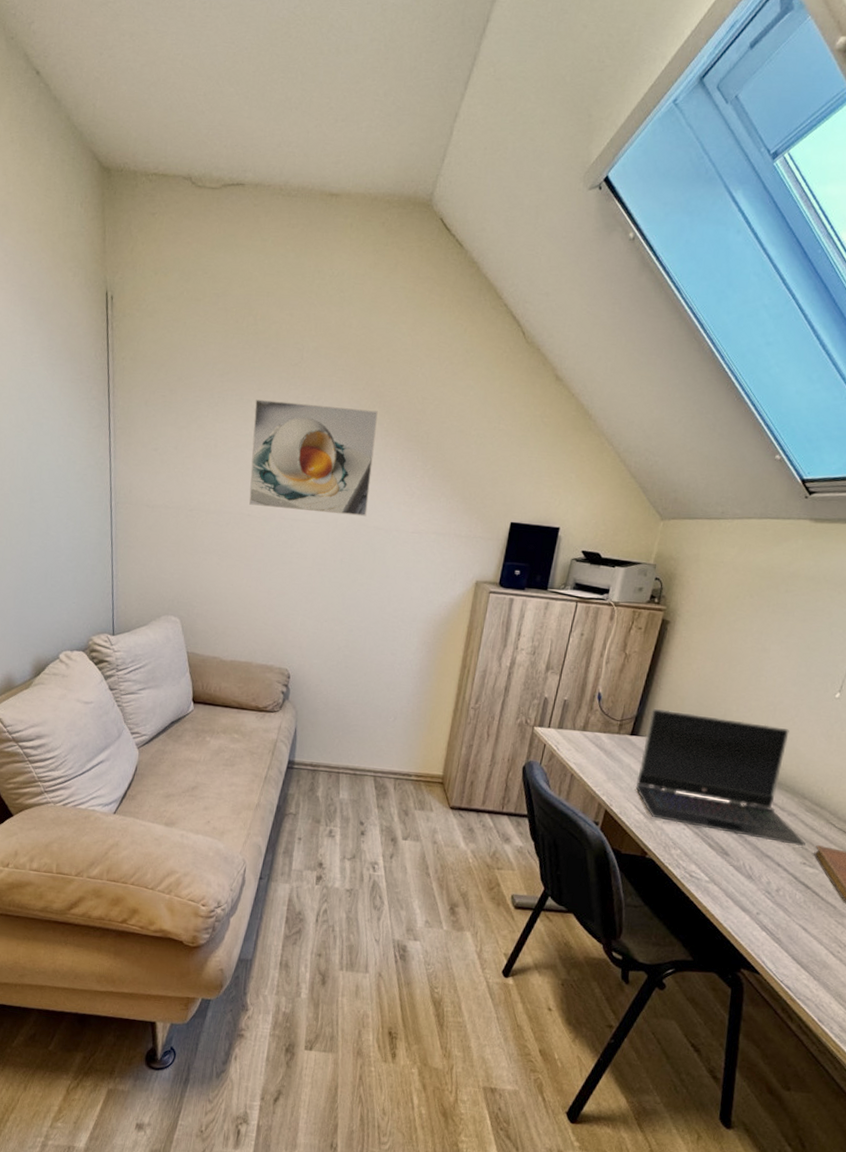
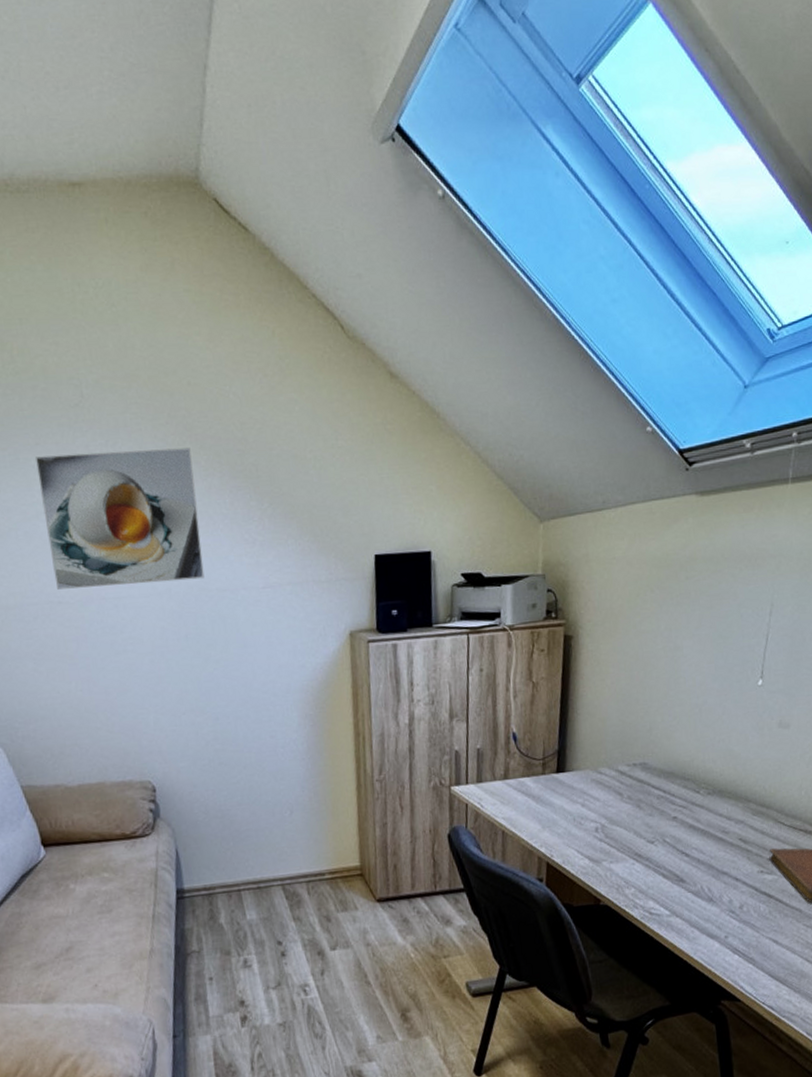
laptop computer: present [635,708,805,846] -> none [572,730,759,859]

